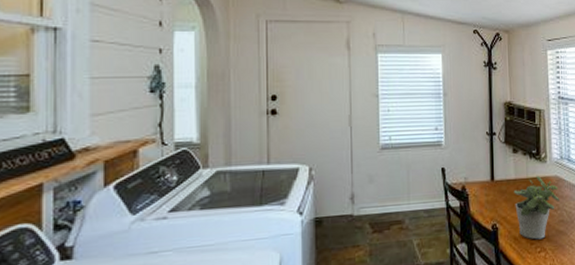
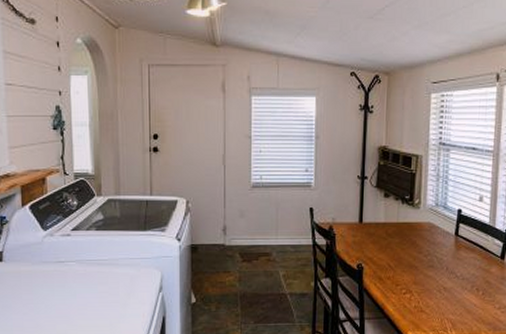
potted plant: present [513,176,559,240] -> none [382,221,431,282]

